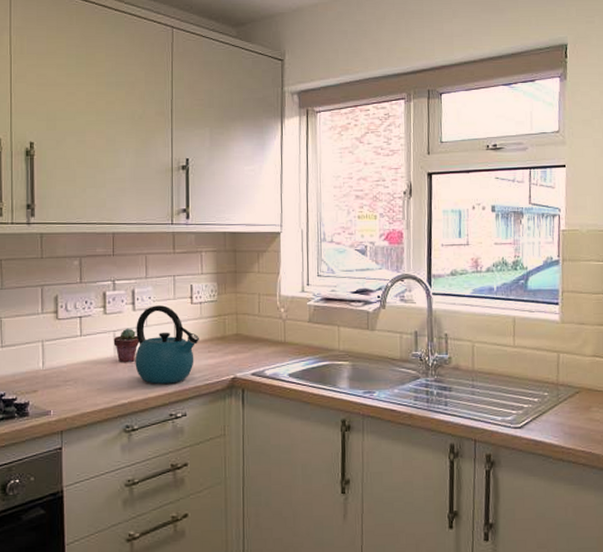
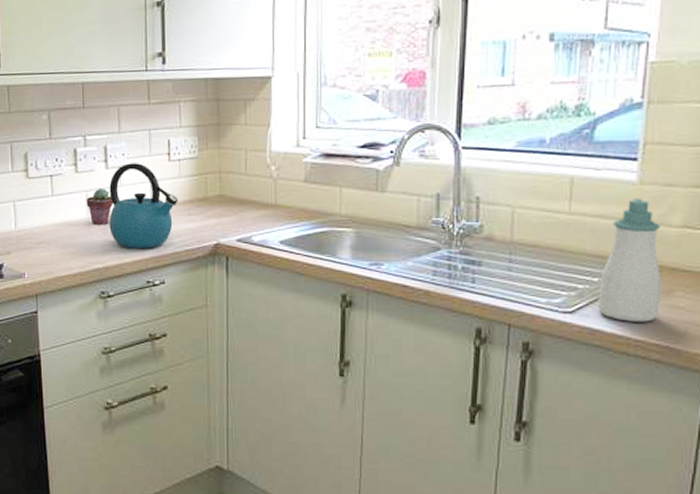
soap bottle: none [538,334,583,434] -> present [598,198,661,322]

